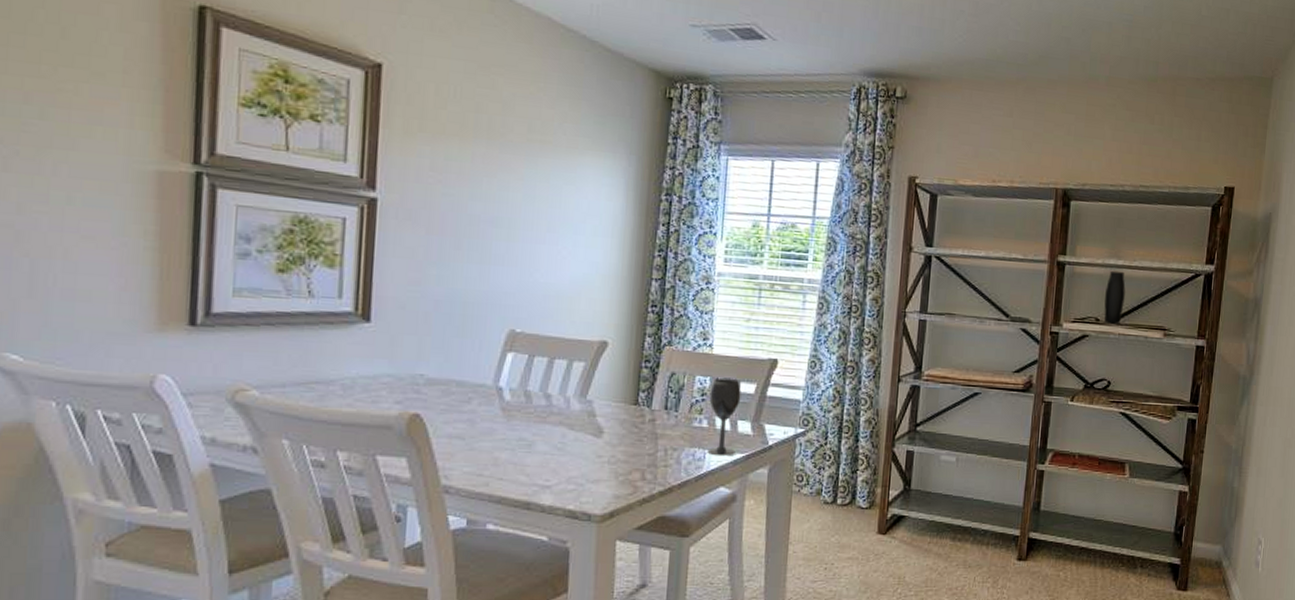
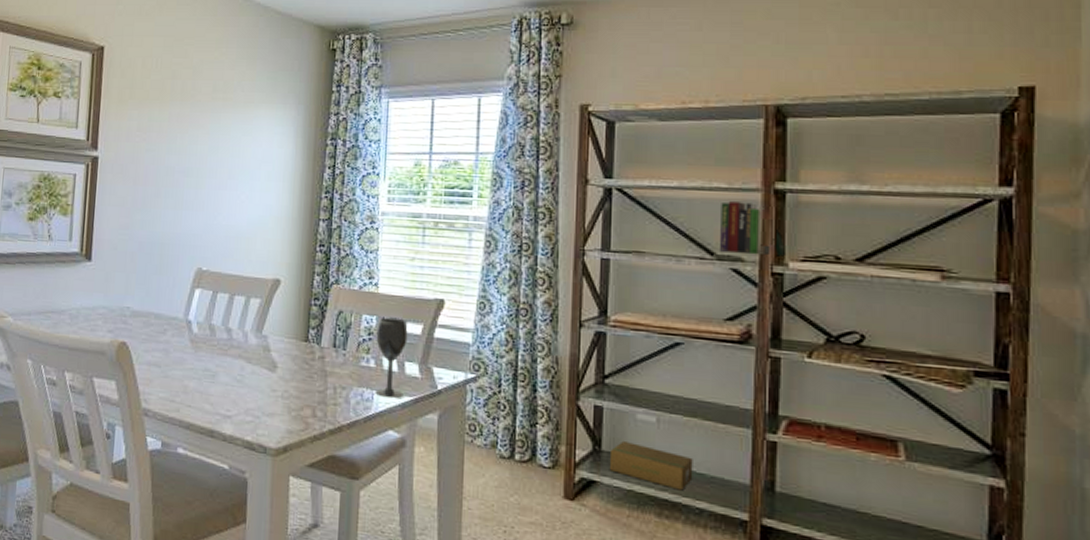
box: none [916,479,982,517] -> present [609,440,693,491]
books: none [1014,271,1062,319] -> present [720,201,787,257]
vase: present [1104,270,1126,324] -> none [847,198,876,264]

